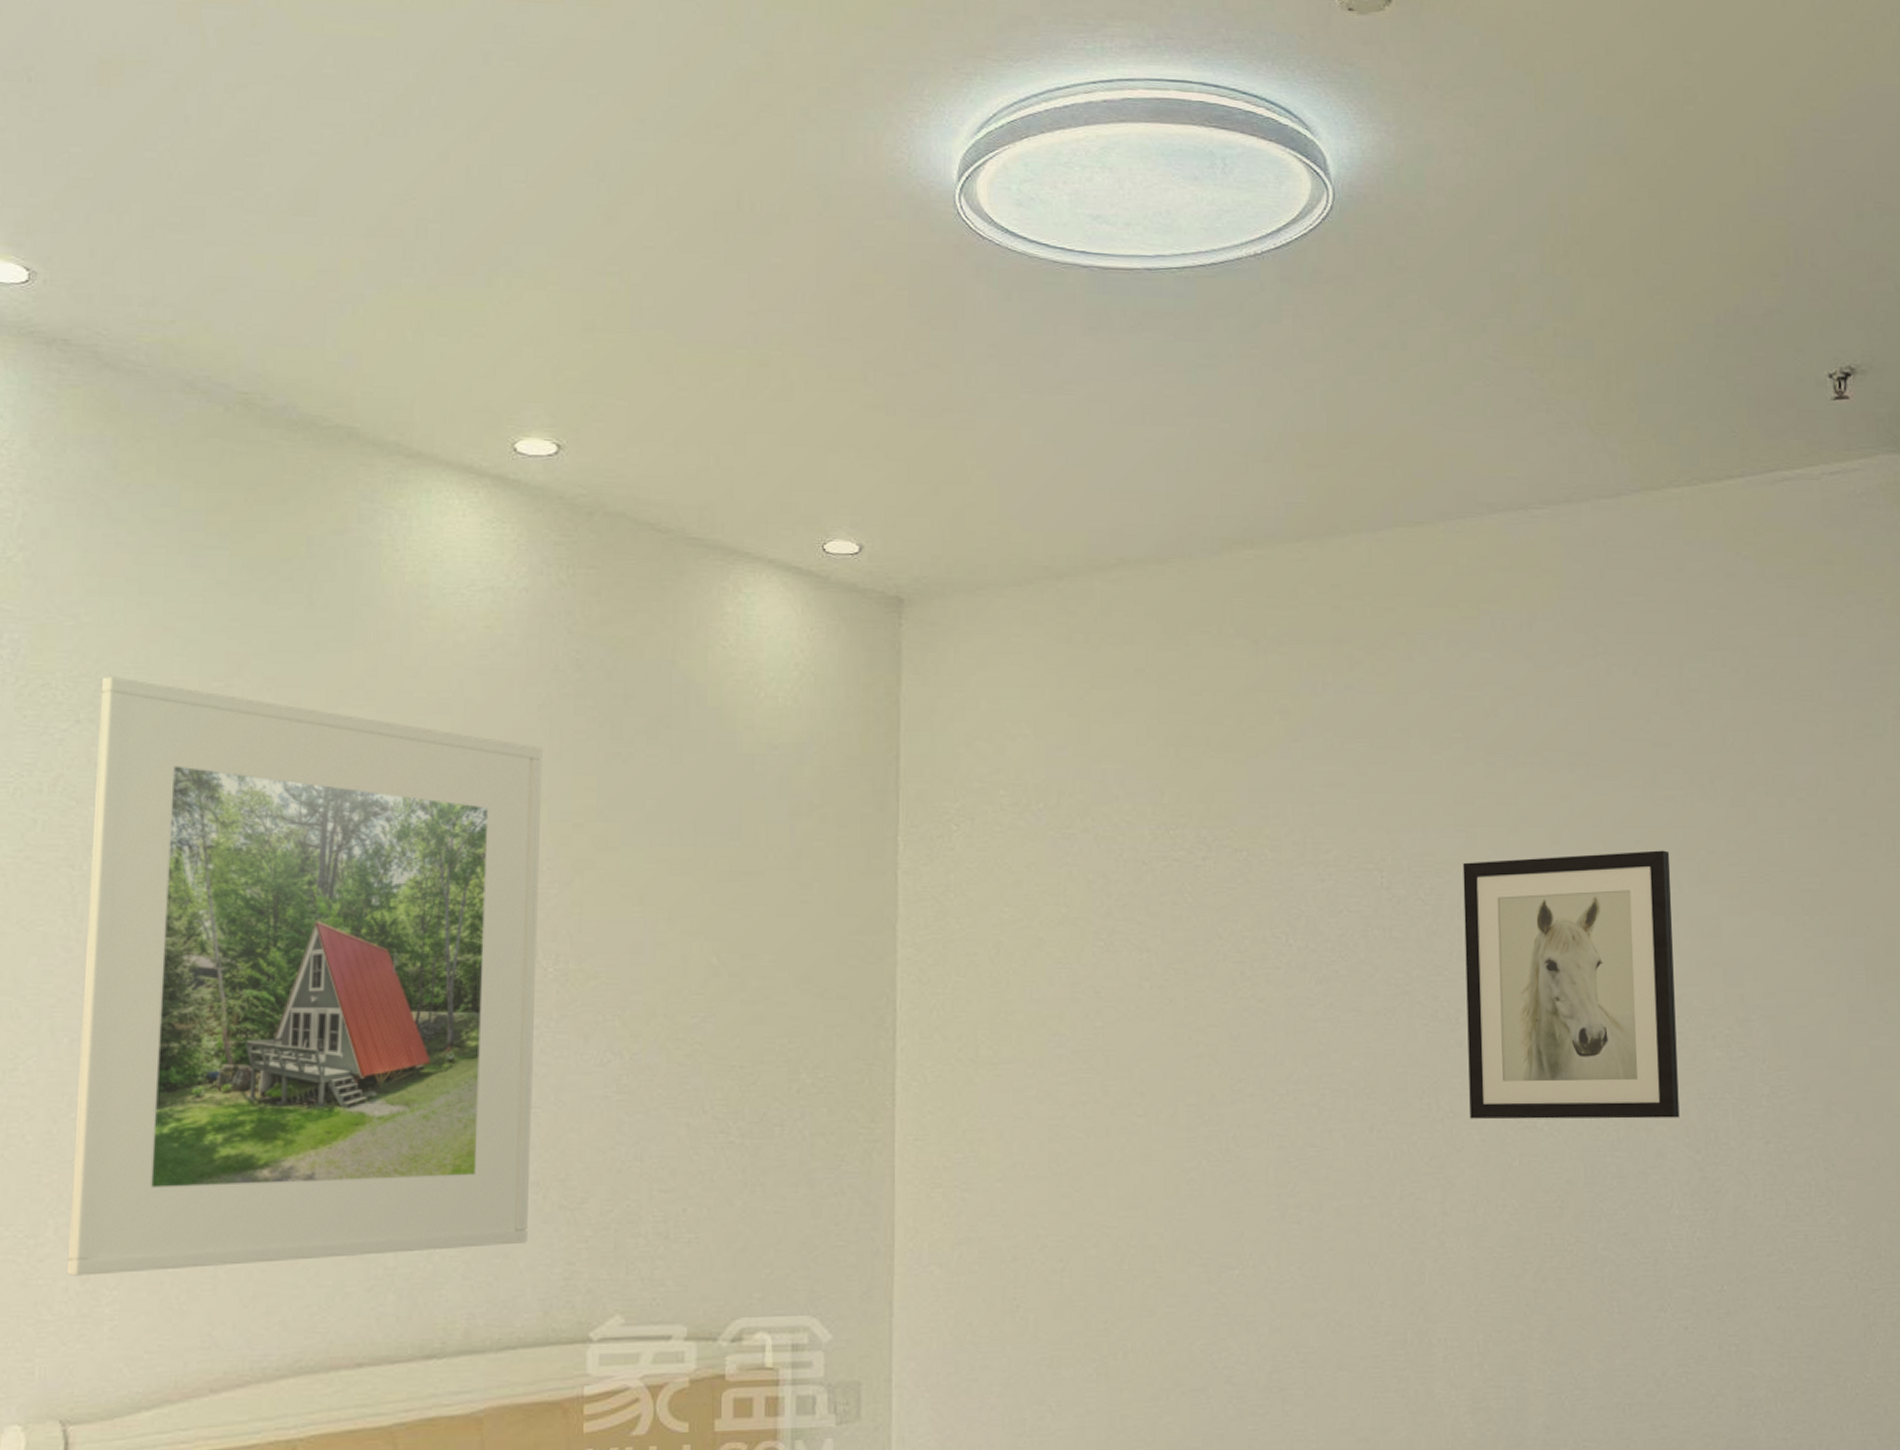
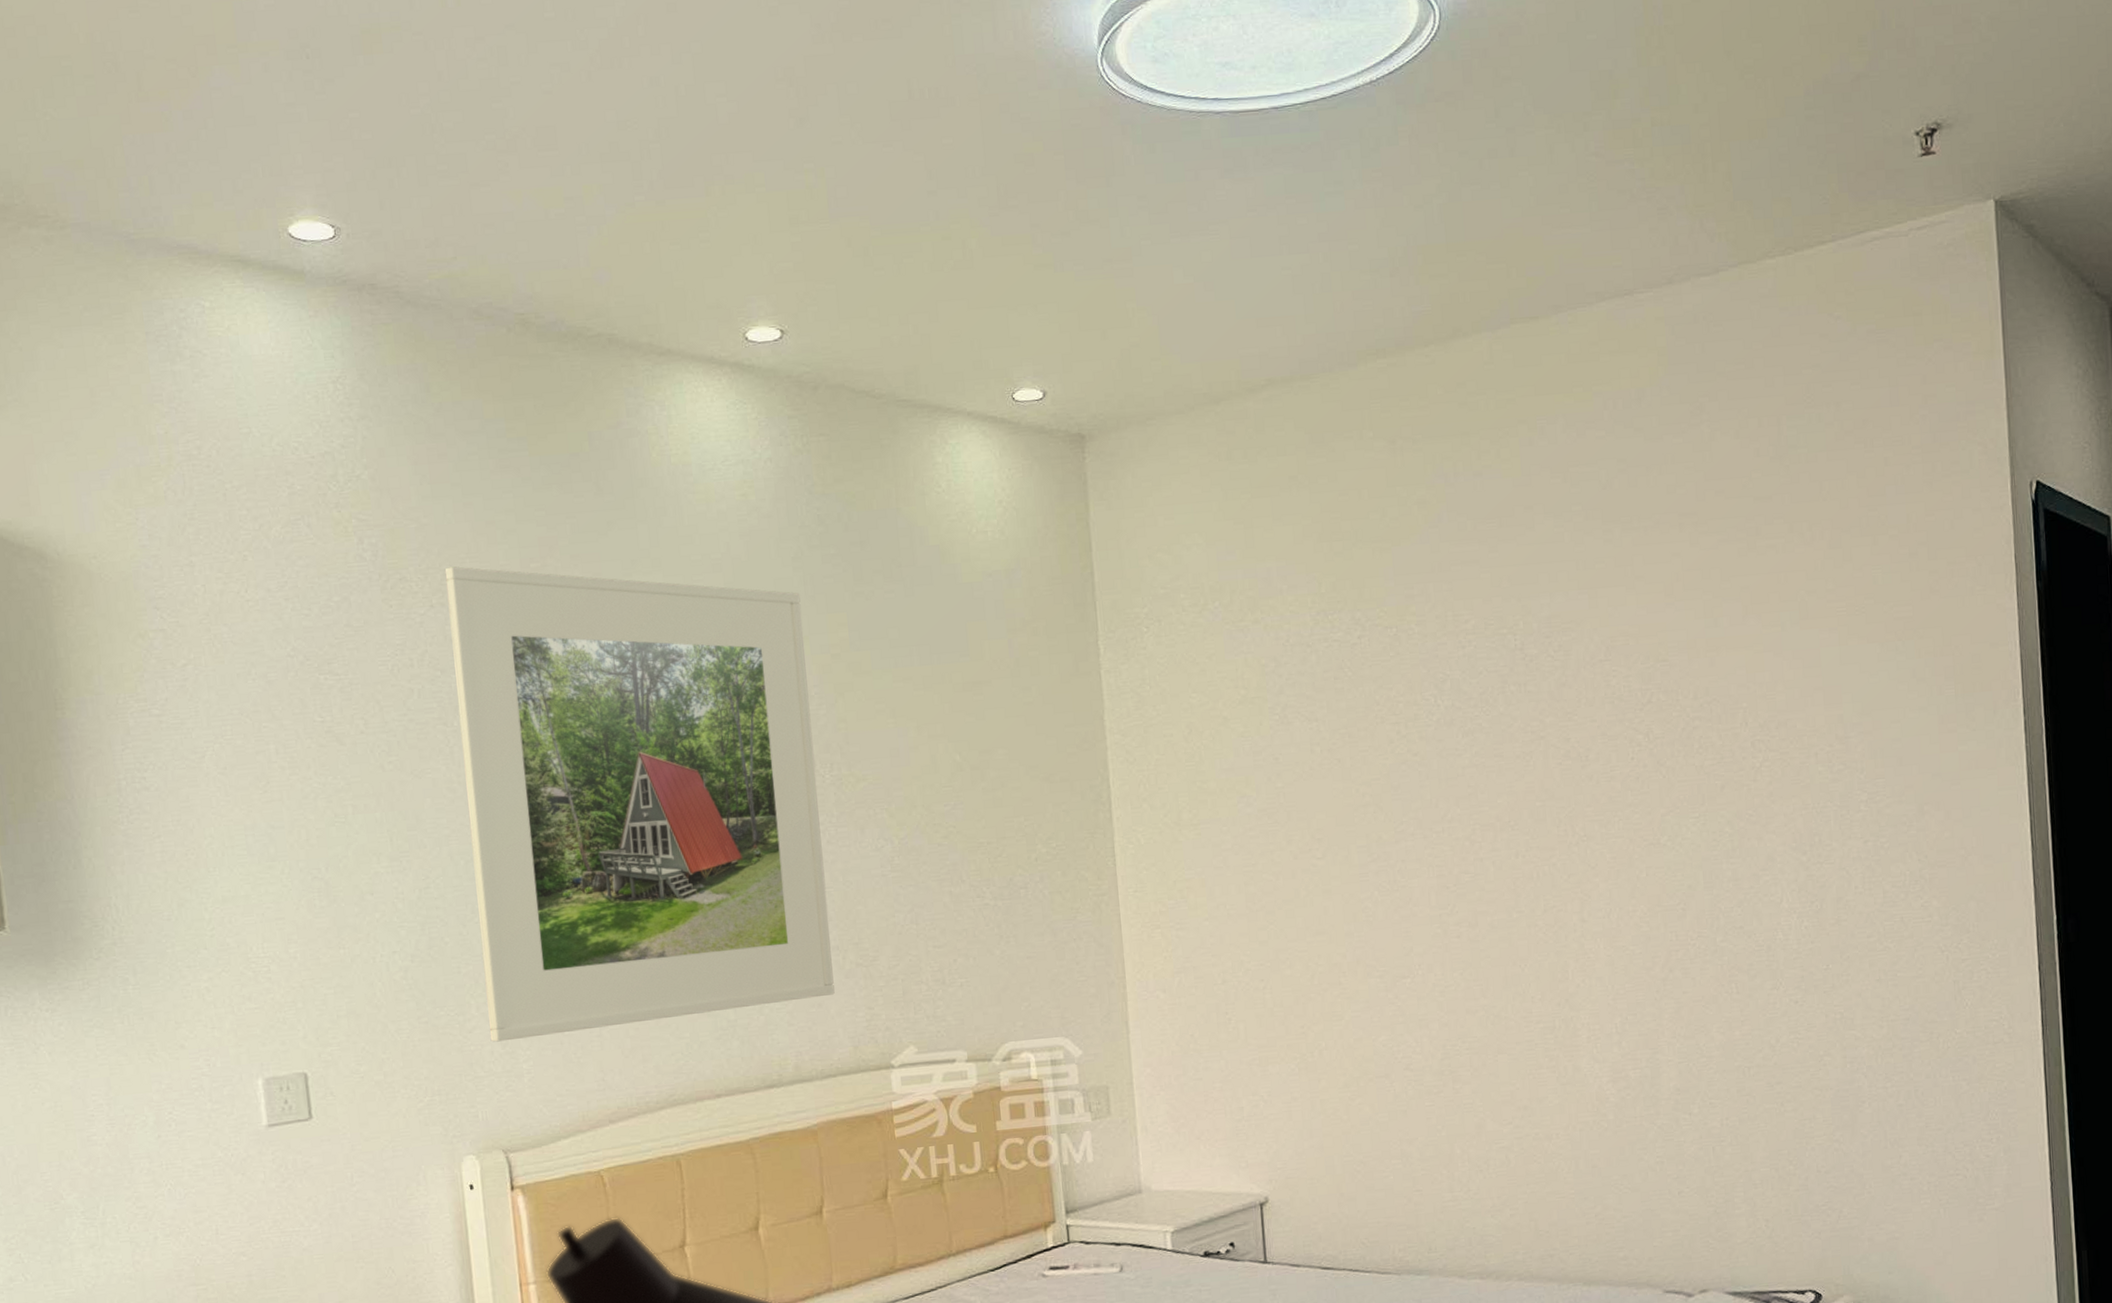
wall art: present [1462,850,1680,1120] -> none [1586,594,1787,840]

